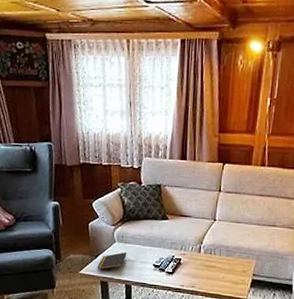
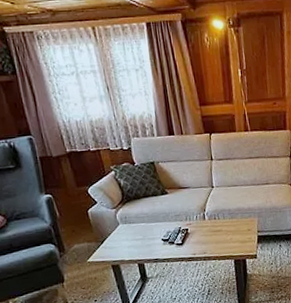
notepad: present [97,252,127,270] -> none [105,233,134,255]

